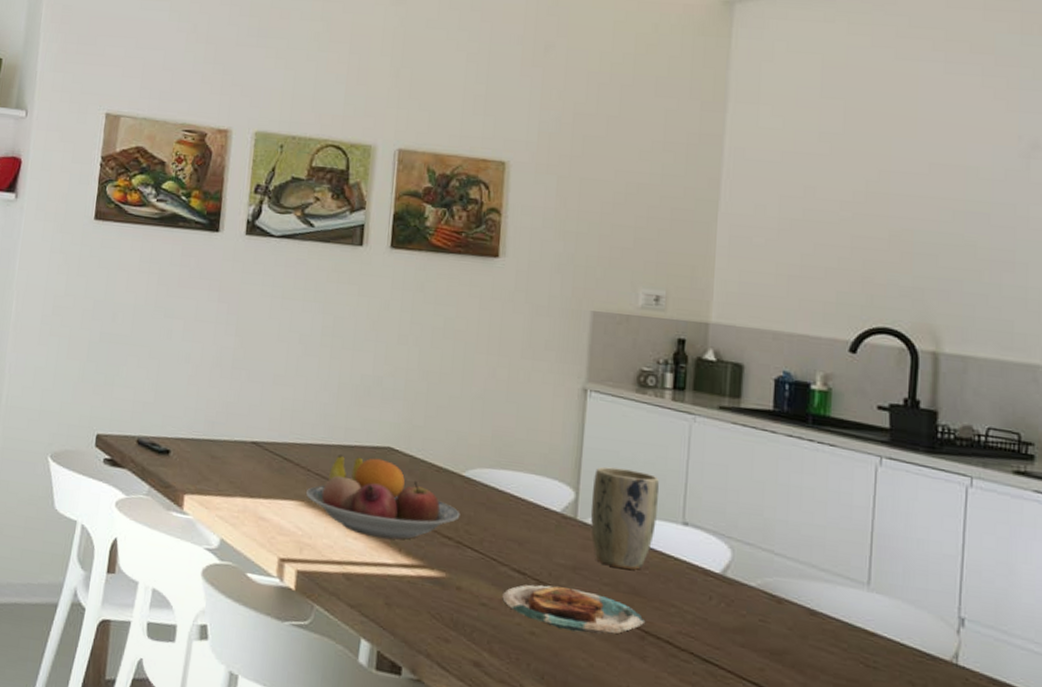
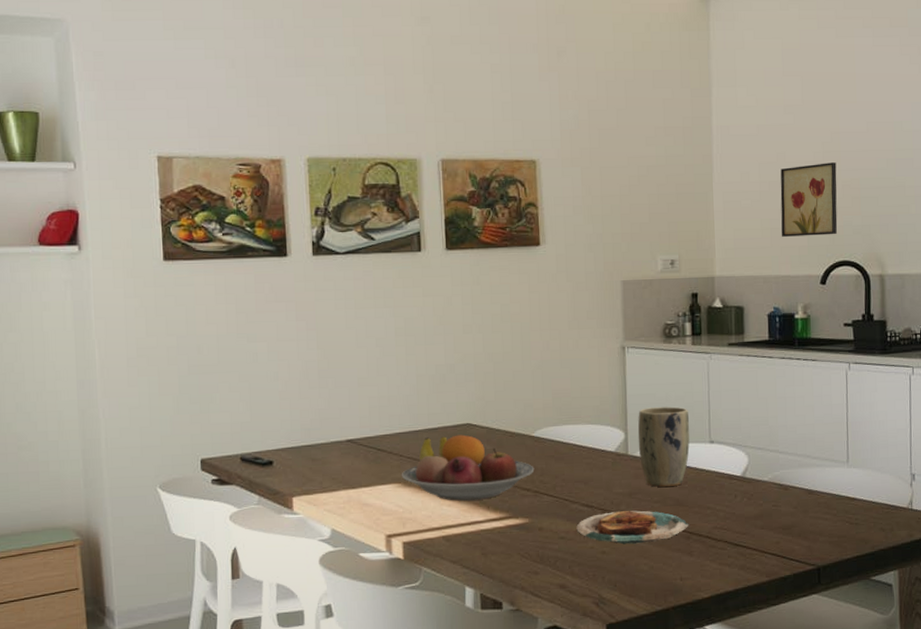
wall art: none [801,205,883,294] -> present [780,162,838,237]

